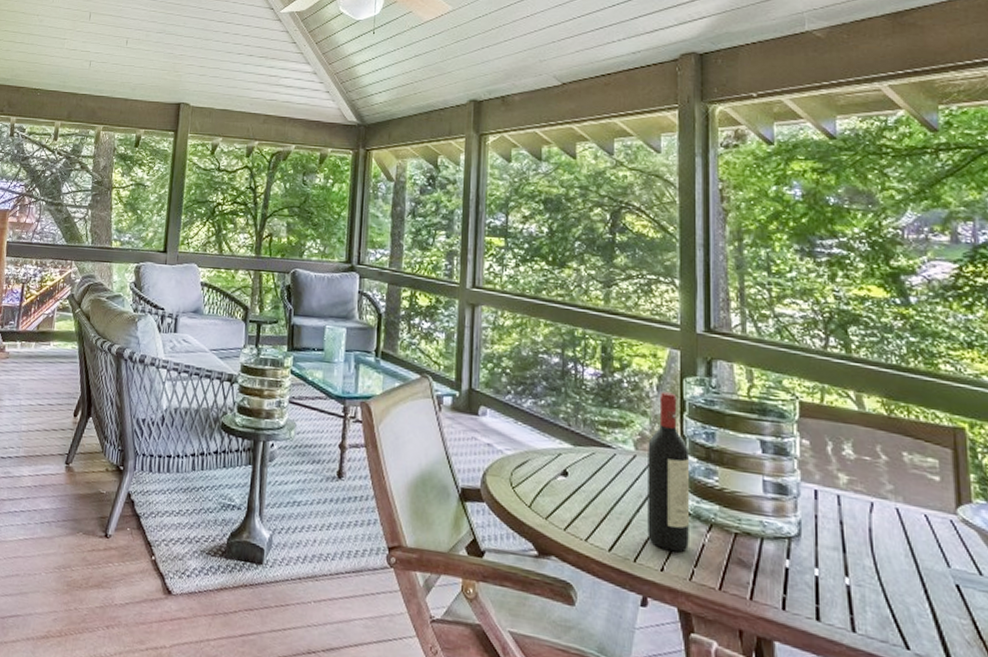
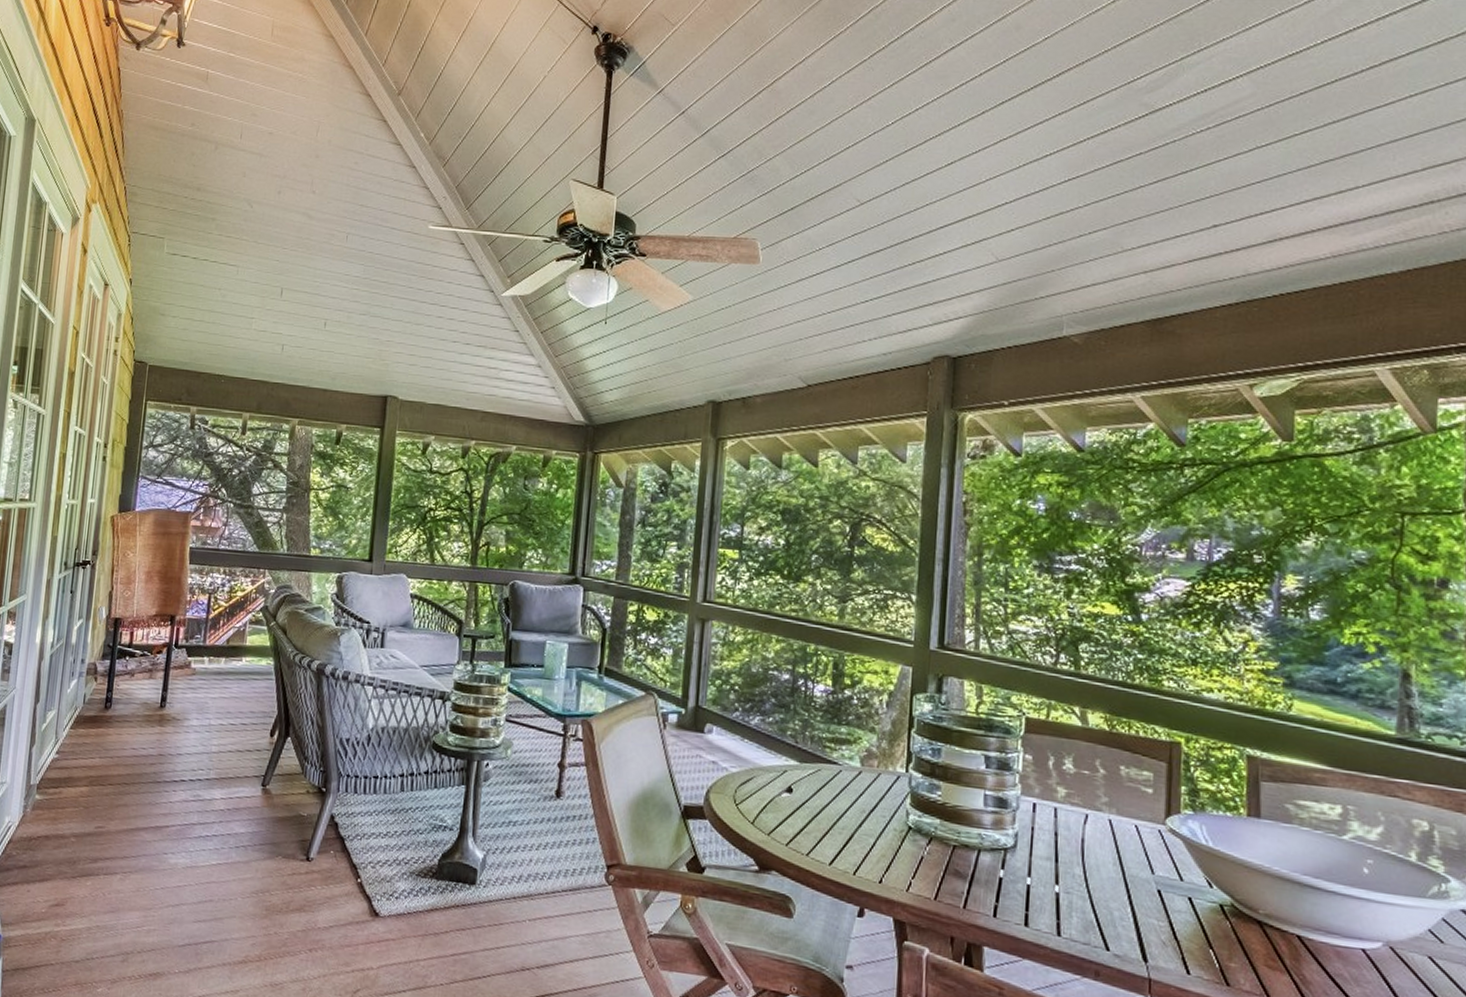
wine bottle: present [647,392,689,553] -> none [868,708,914,865]

